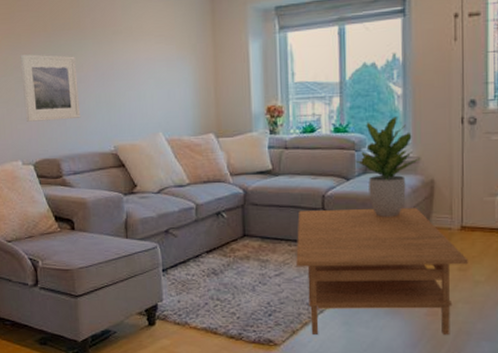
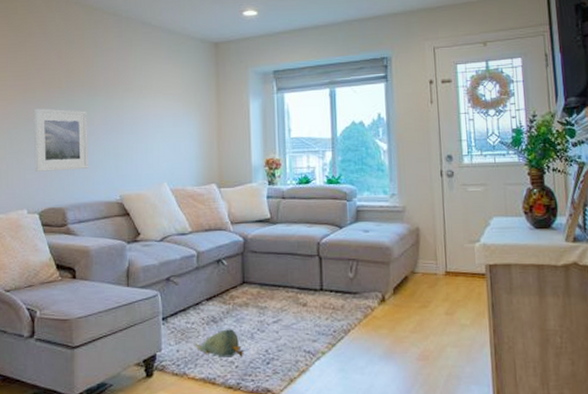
plush toy: none [194,281,246,309] -> present [194,329,244,358]
coffee table: present [296,208,468,334] -> none [293,254,454,382]
potted plant: present [355,116,421,217] -> none [347,169,407,263]

